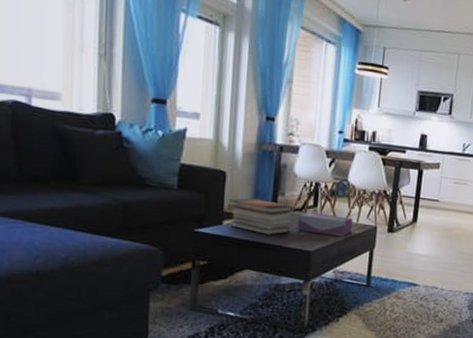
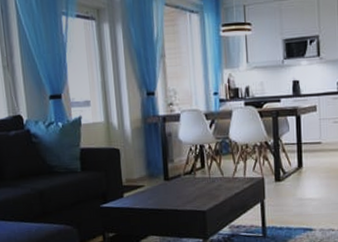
book stack: present [228,198,294,235] -> none [125,169,184,201]
tissue box: present [297,212,354,237] -> none [189,173,241,193]

